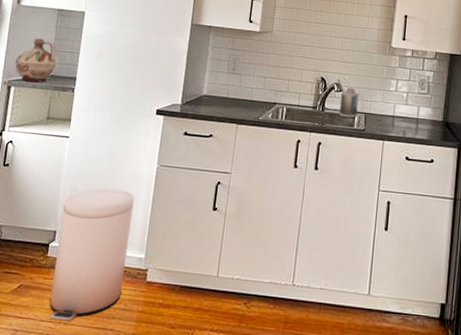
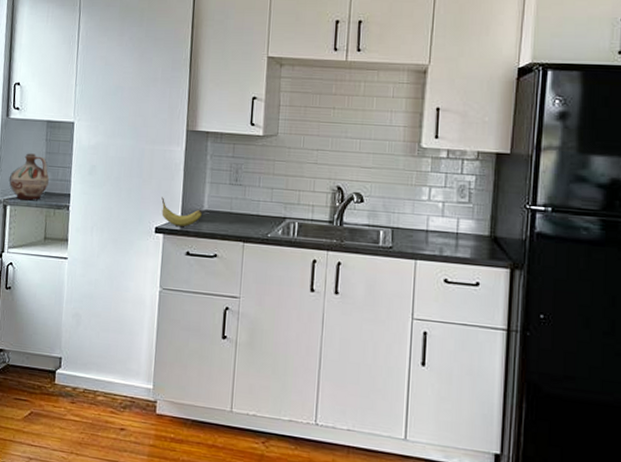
pedal bin: present [49,188,135,322] -> none [60,313,139,453]
fruit: none [163,82,202,109] -> present [161,197,203,227]
soap dispenser: present [337,78,359,119] -> none [356,187,383,234]

